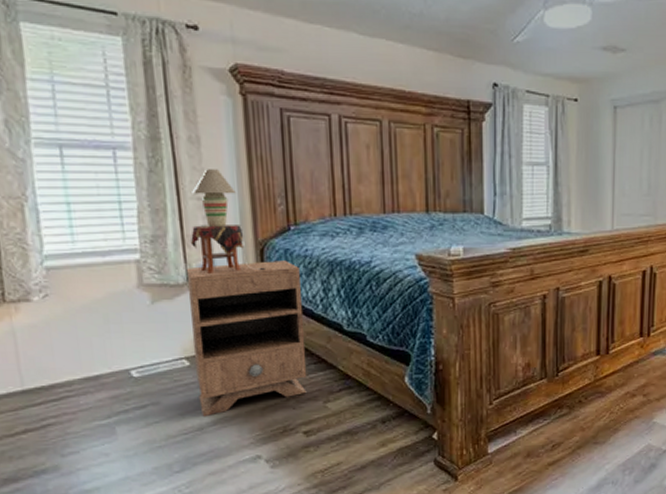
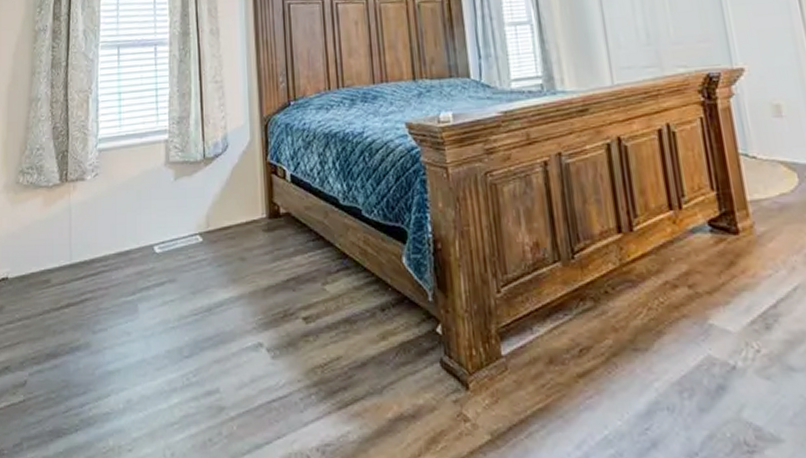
nightstand: present [186,260,307,416] -> none [203,135,306,296]
table lamp: present [190,169,265,274] -> none [208,55,269,150]

